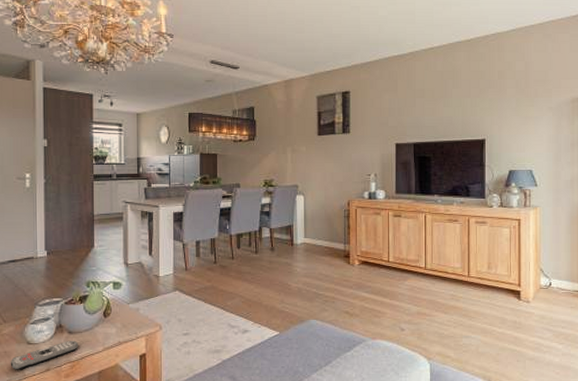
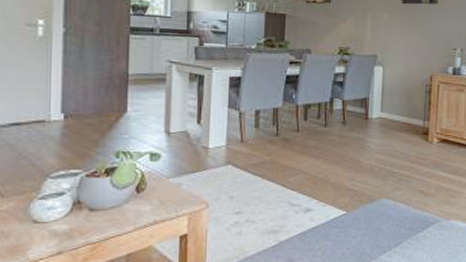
remote control: present [10,340,79,370] -> none [8,218,102,254]

